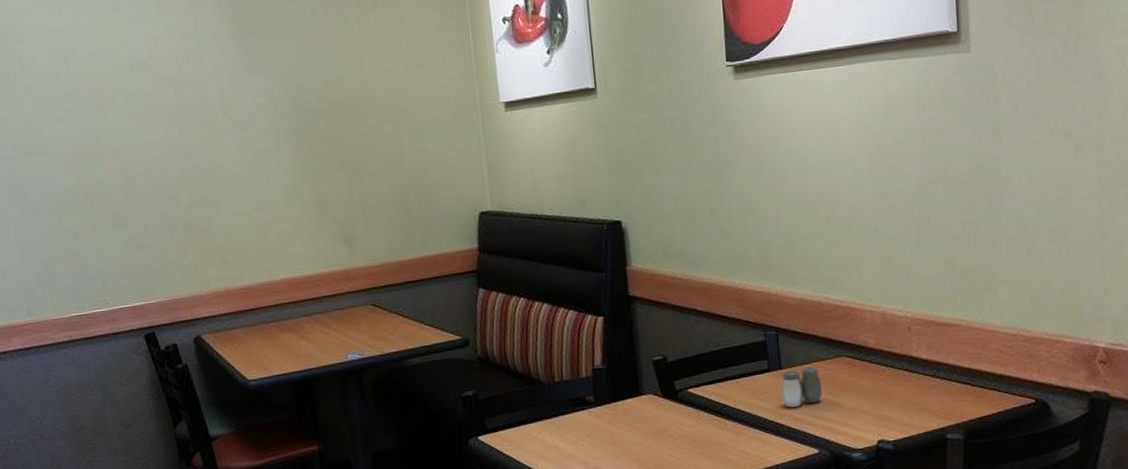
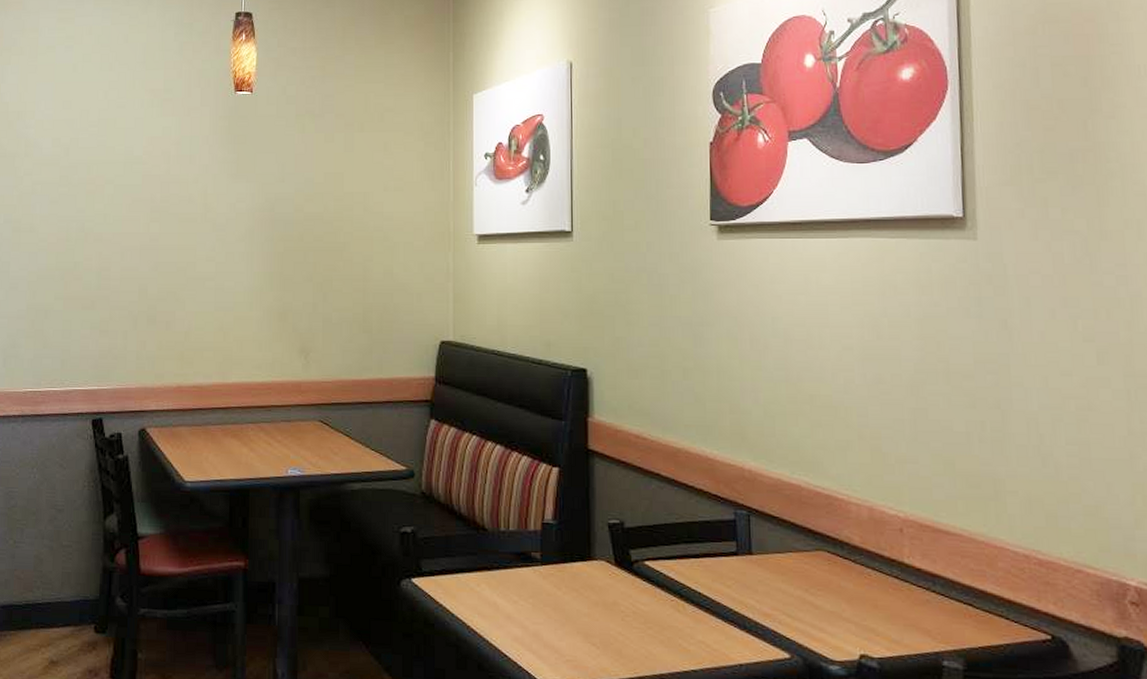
salt and pepper shaker: present [781,366,822,408] -> none [750,556,797,600]

